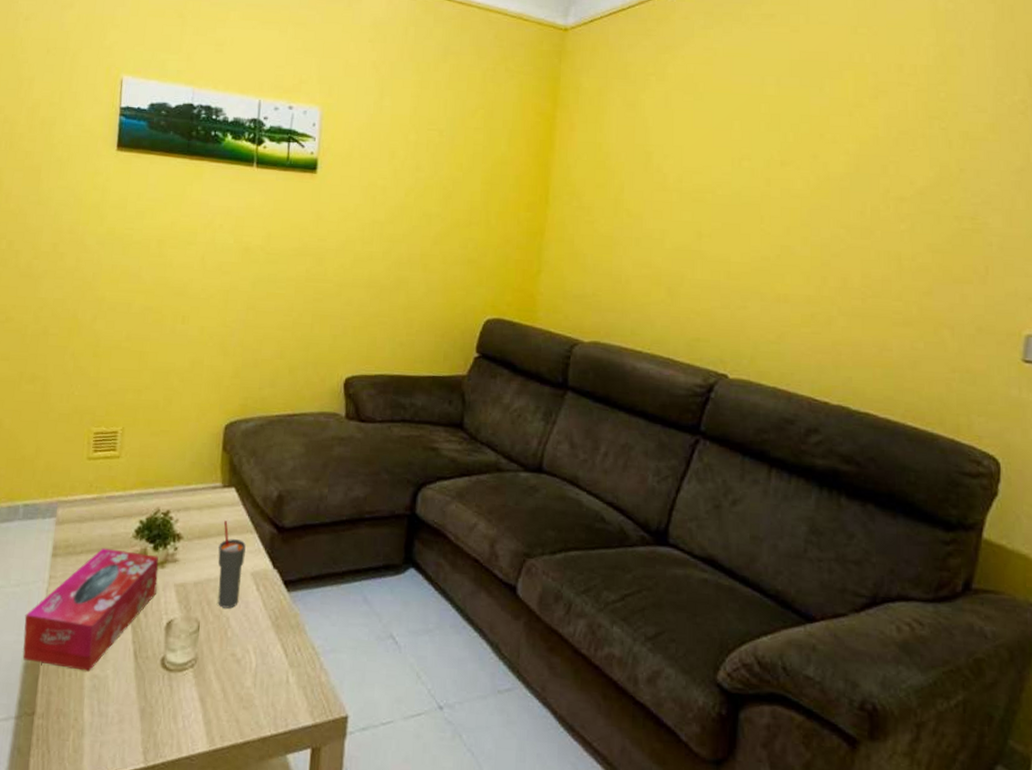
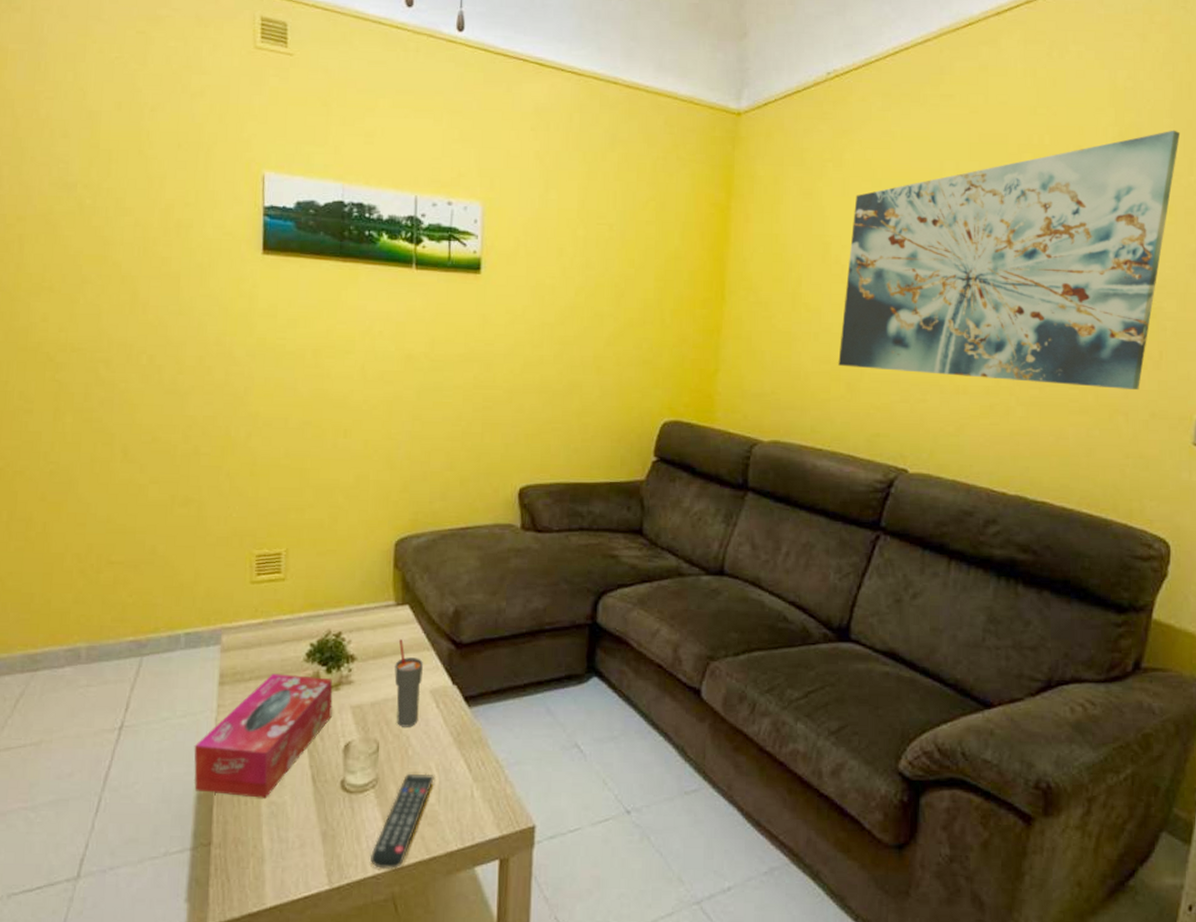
remote control: none [185,654,252,751] -> present [370,773,435,869]
wall art: none [659,50,1003,305] -> present [838,130,1181,391]

